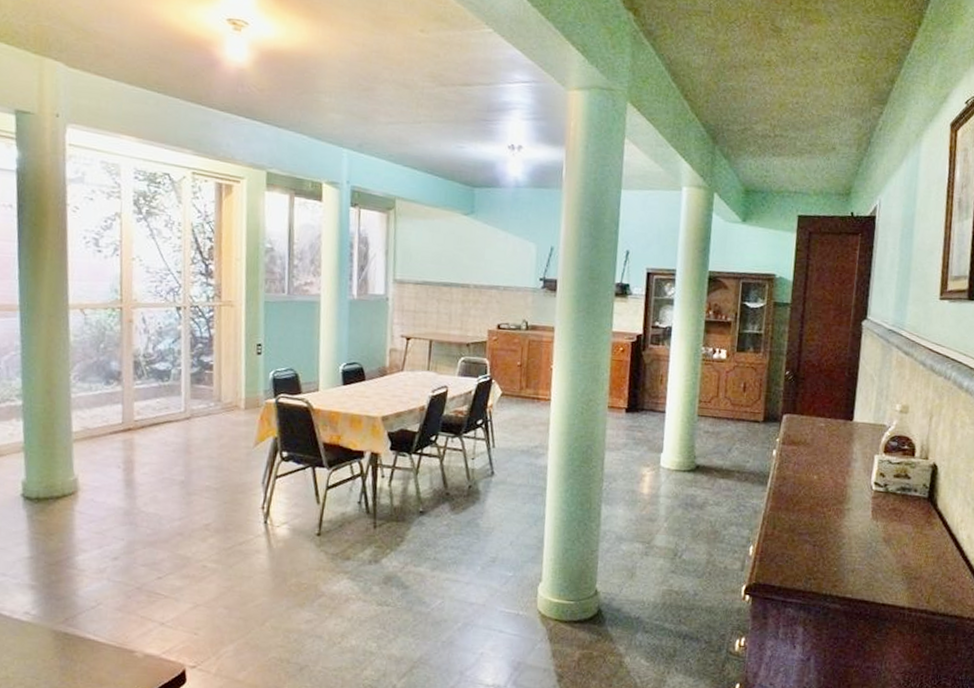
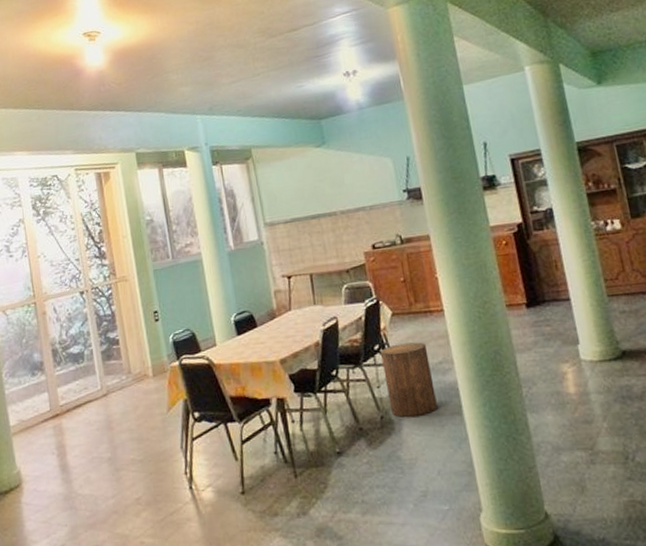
stool: none [479,422,527,491] -> present [380,342,438,417]

